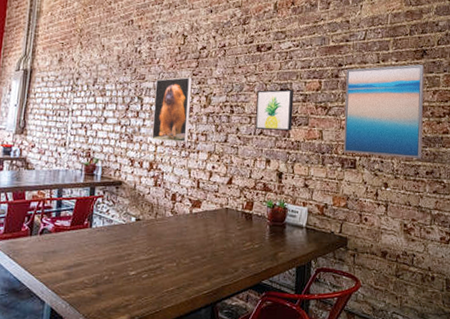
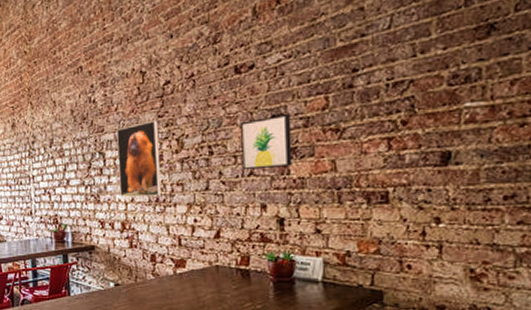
wall art: present [343,64,425,159] -> none [365,45,496,184]

